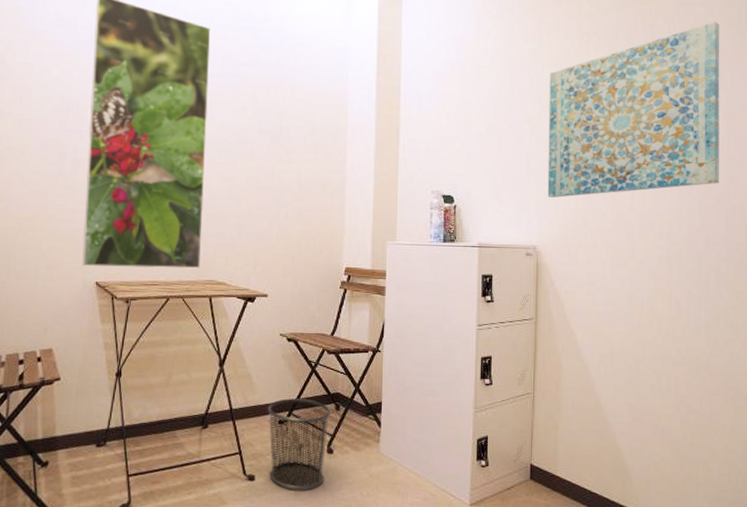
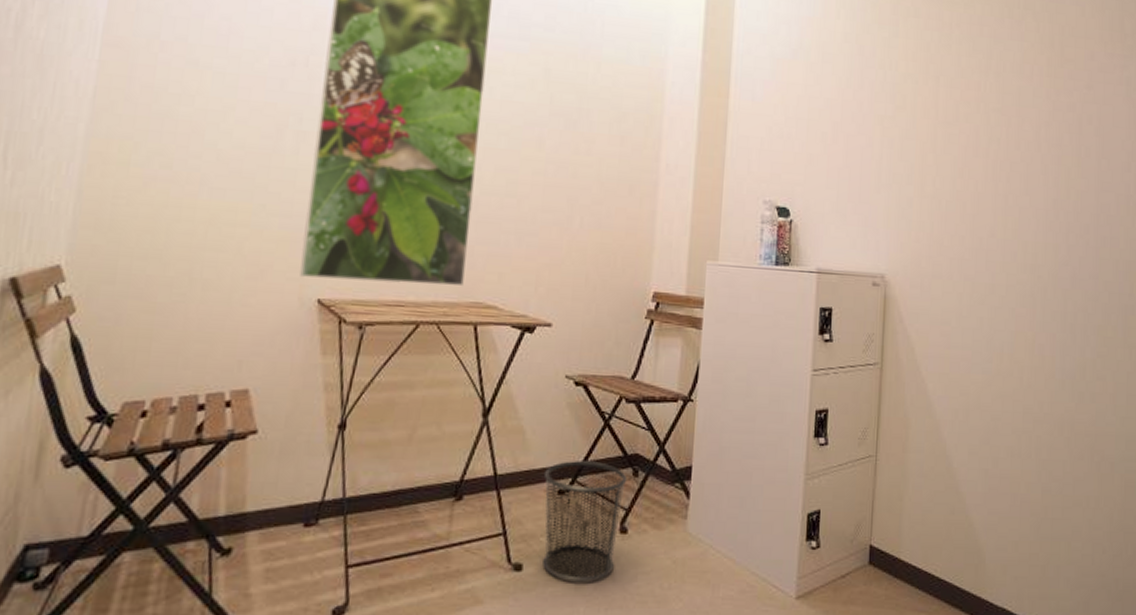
wall art: present [547,21,720,198] -> none [899,23,1091,217]

